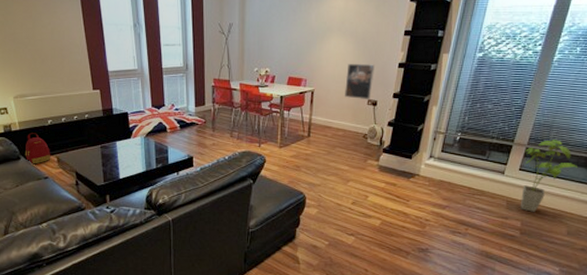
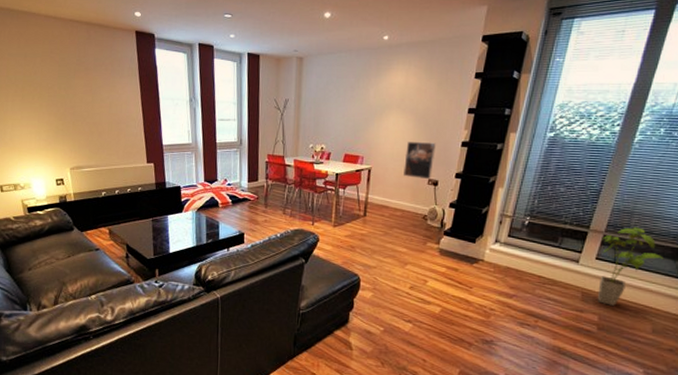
backpack: present [24,133,51,165] -> none [78,204,103,236]

